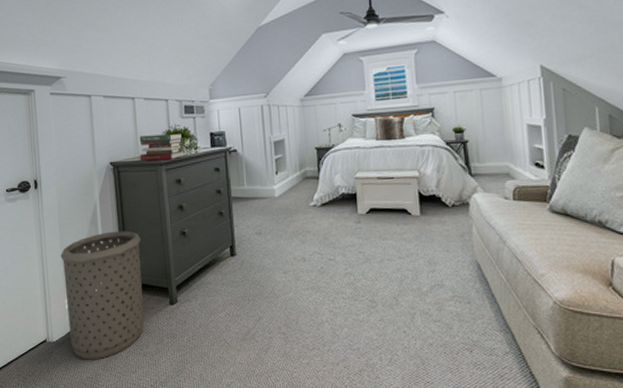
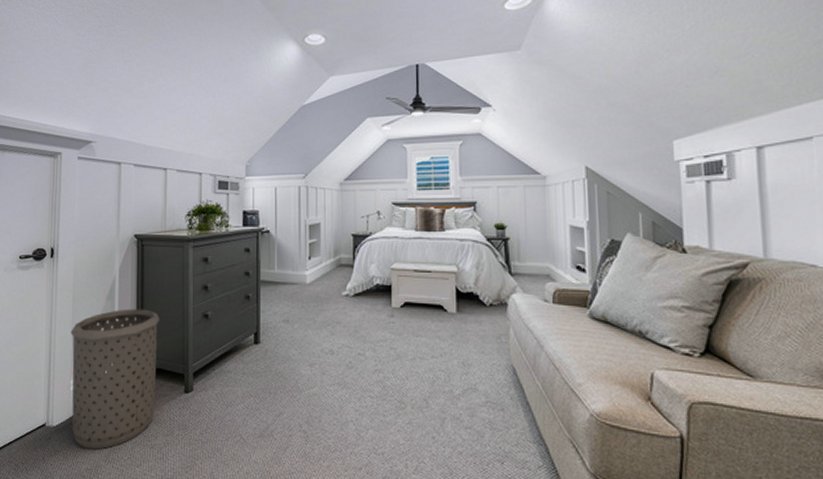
books: present [139,133,184,161] -> none [166,209,214,237]

